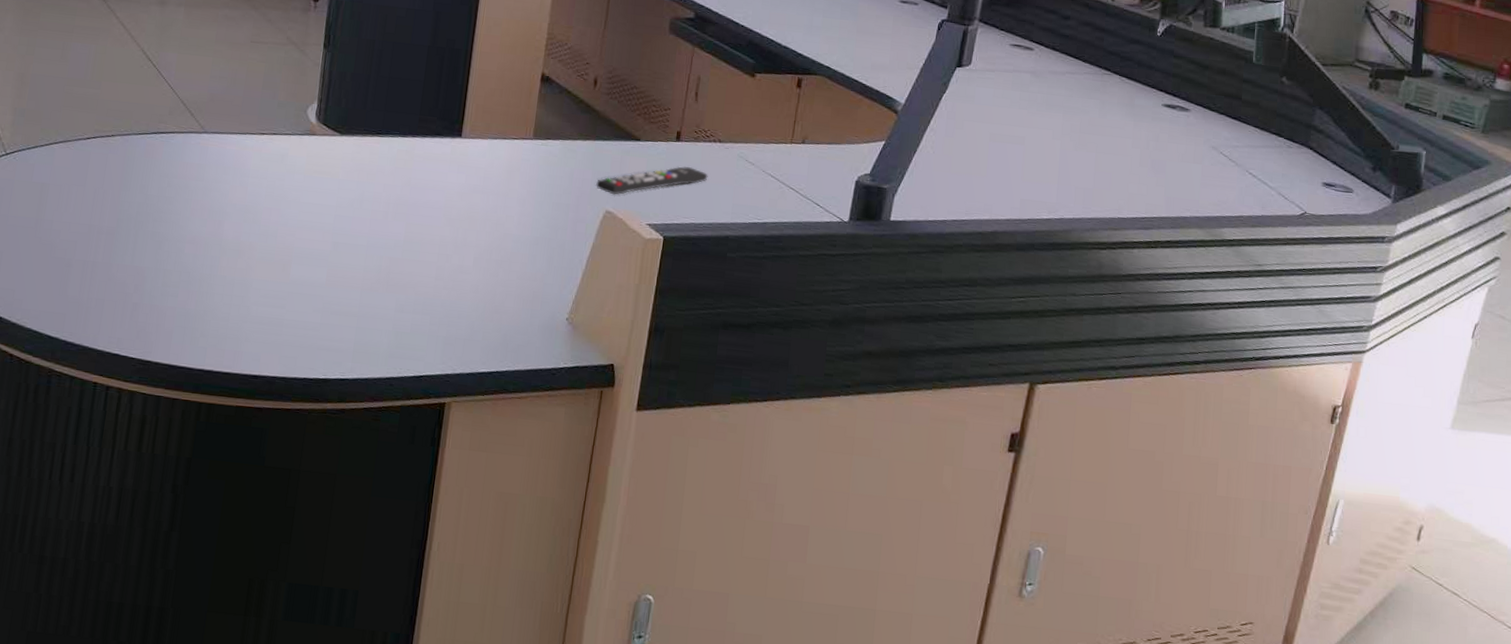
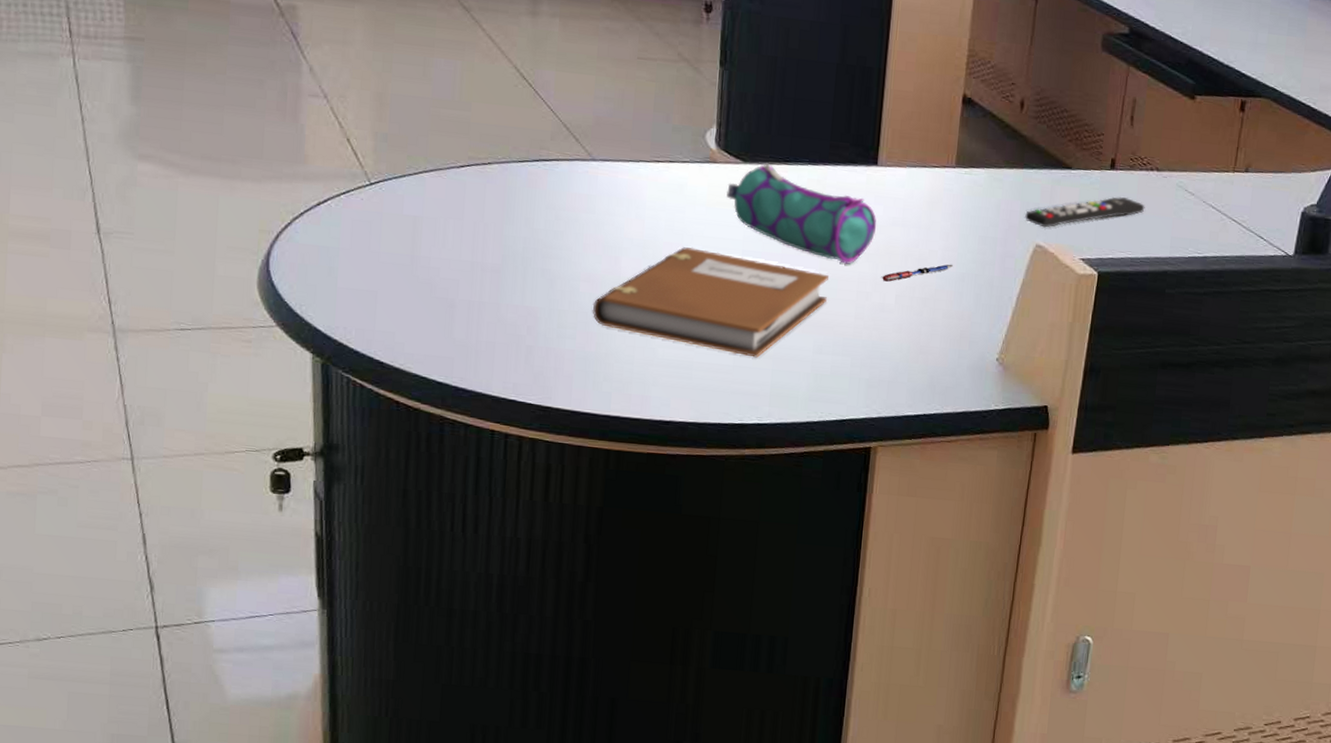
notebook: none [194,212,413,316] -> present [592,247,829,358]
pencil case: none [323,135,459,228] -> present [726,163,877,264]
pen: none [461,228,529,245] -> present [881,264,954,282]

